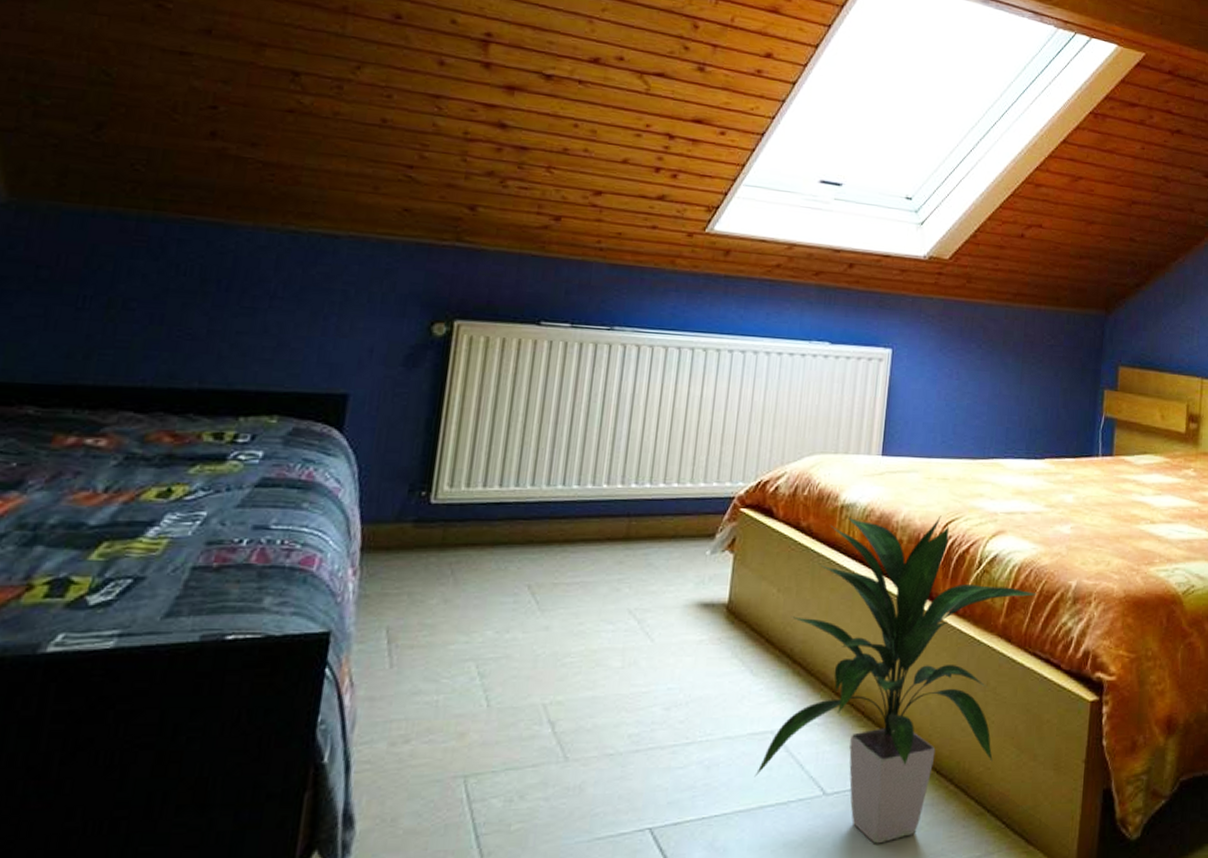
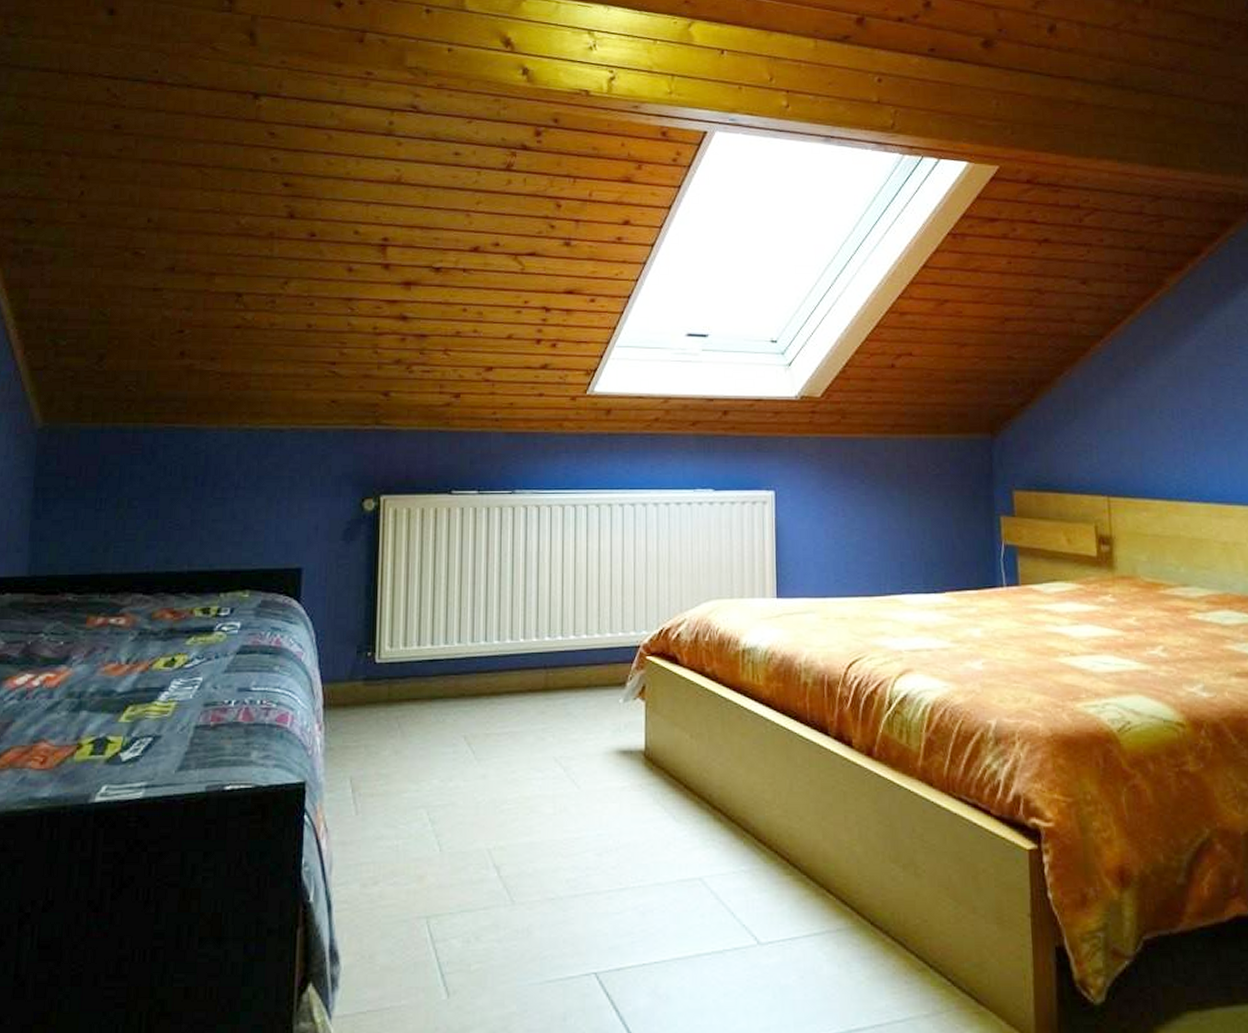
indoor plant: present [754,515,1036,844] -> none [688,656,954,998]

